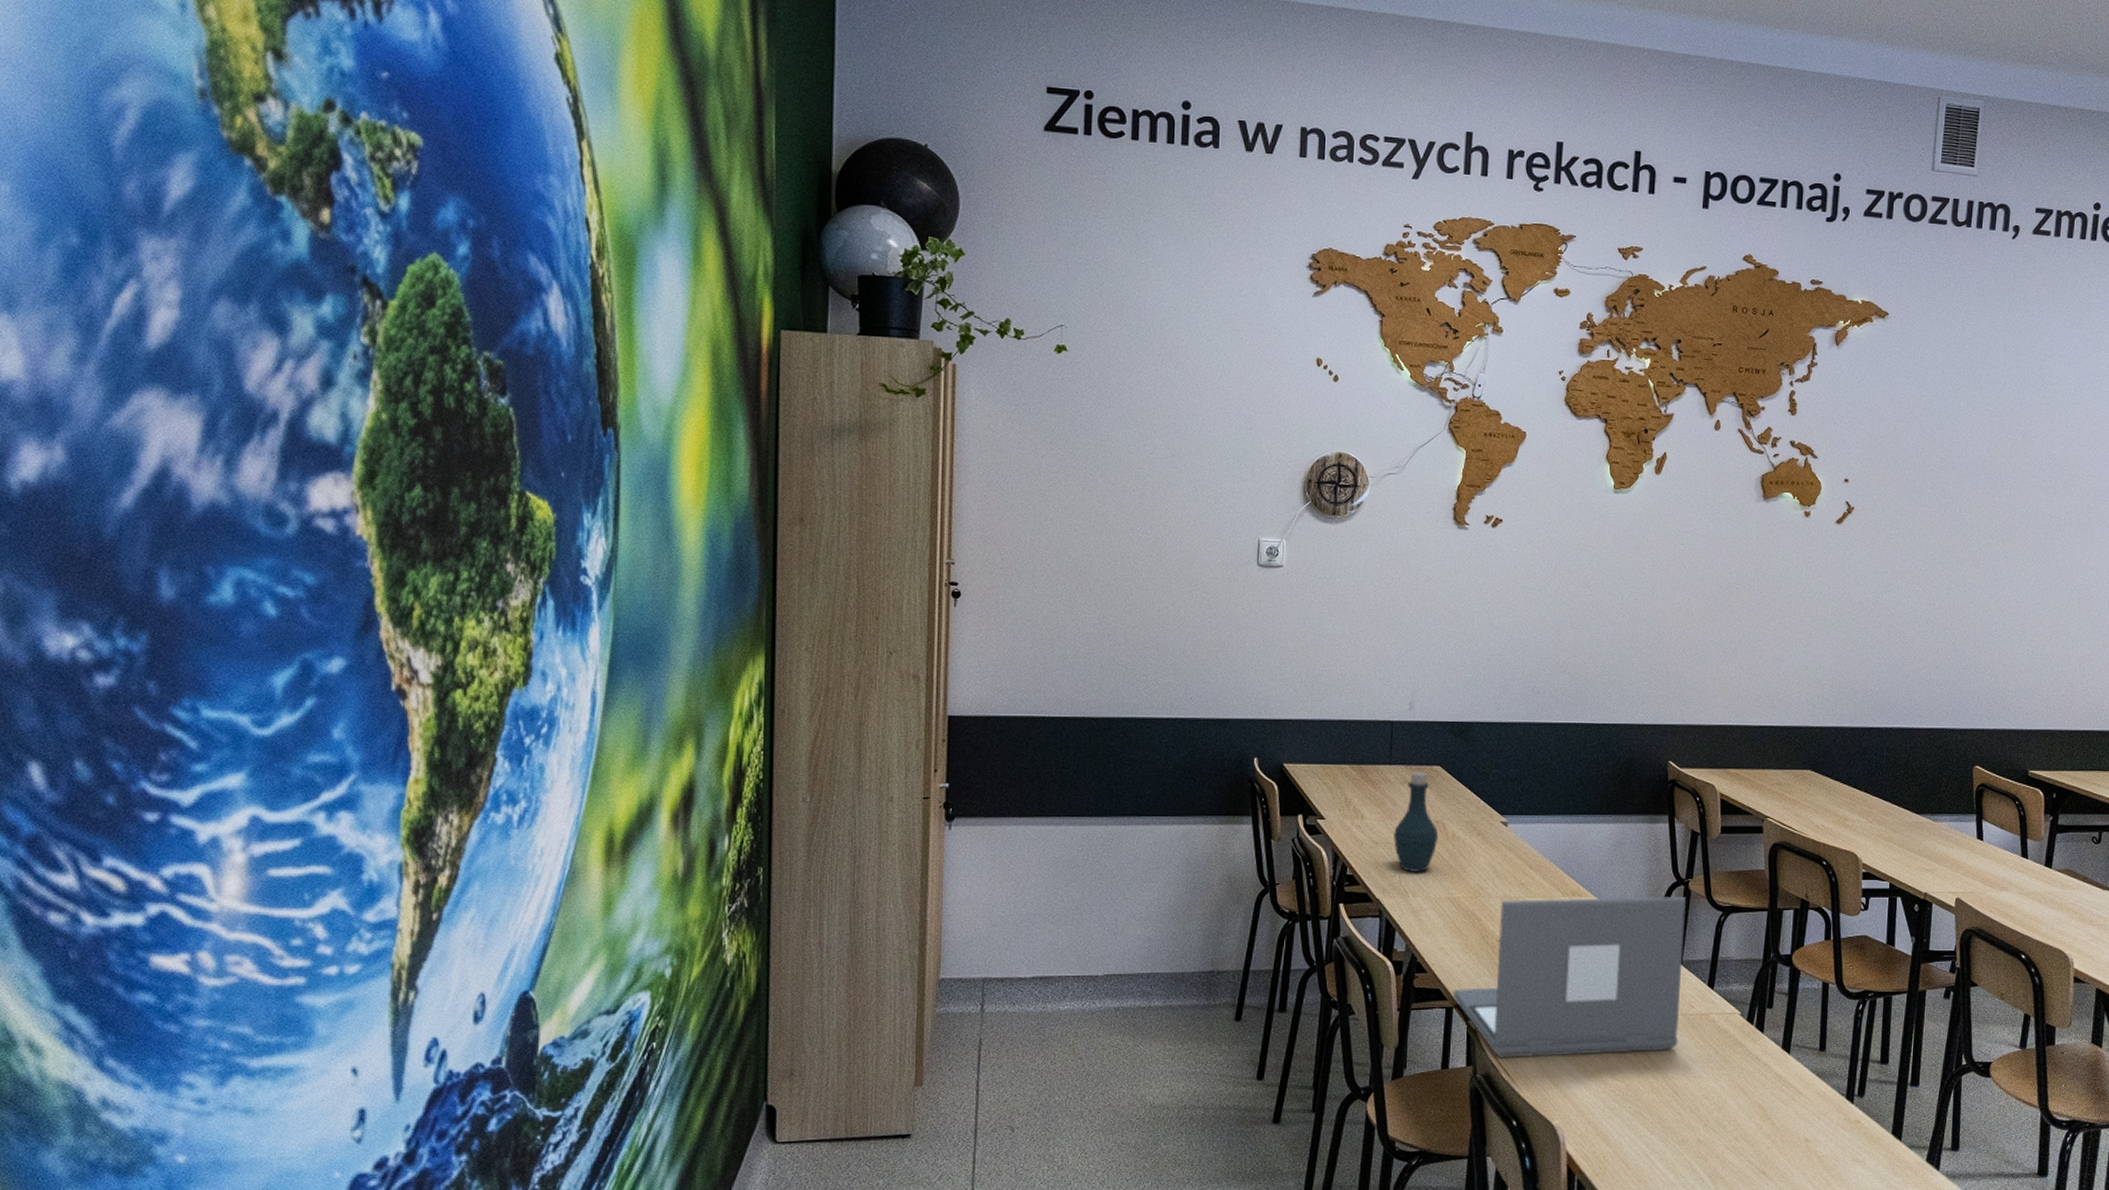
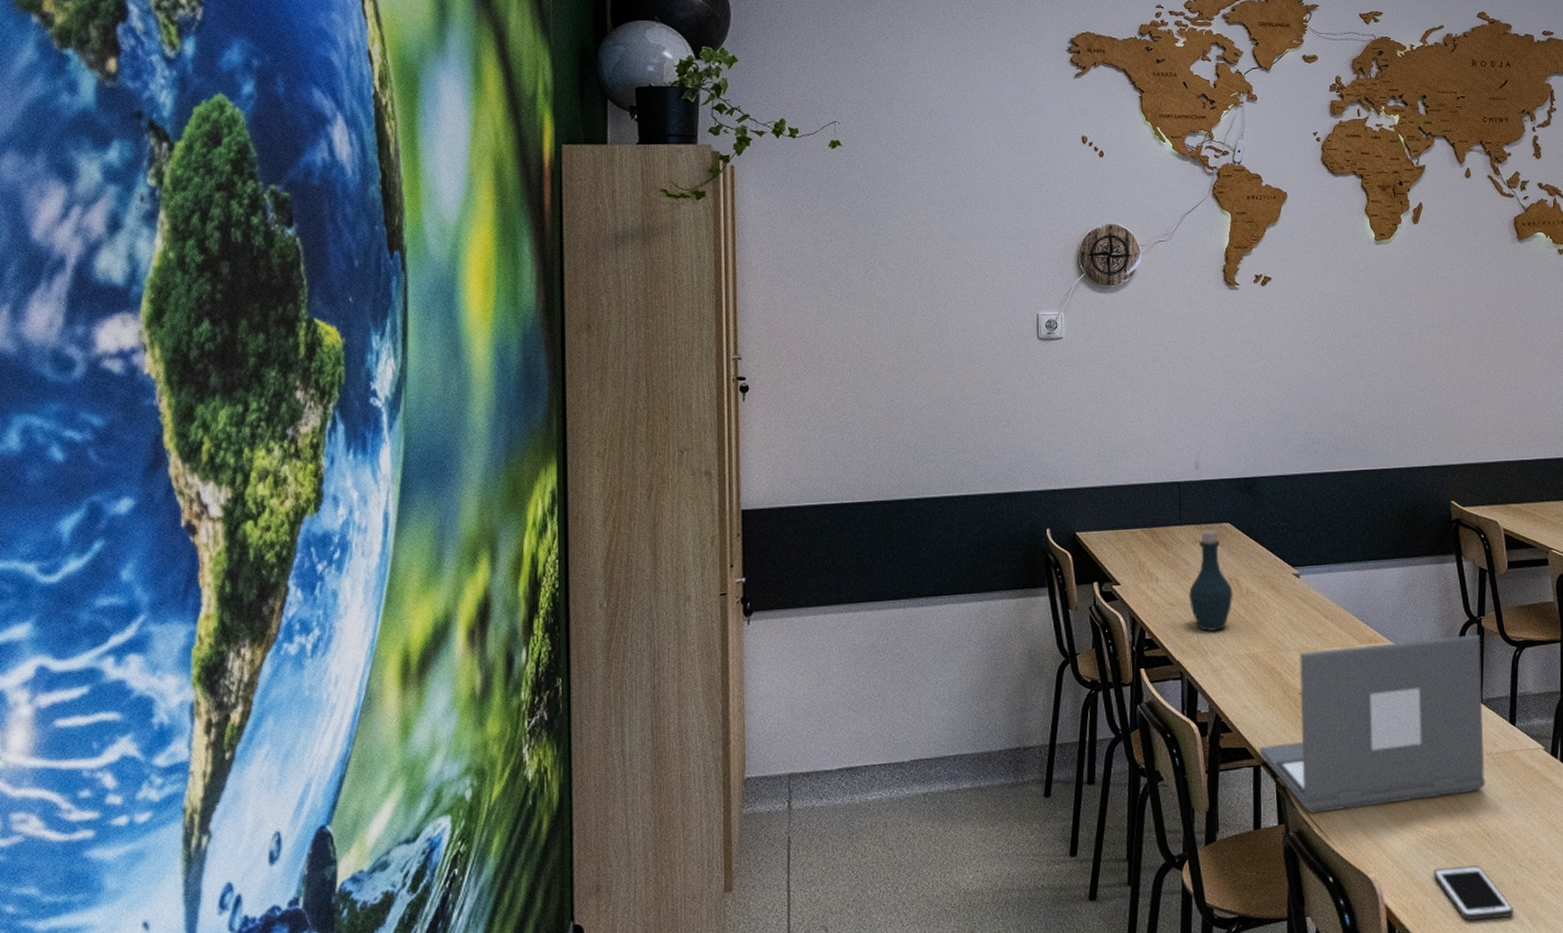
cell phone: none [1618,1121,1694,1174] -> present [1434,865,1513,921]

